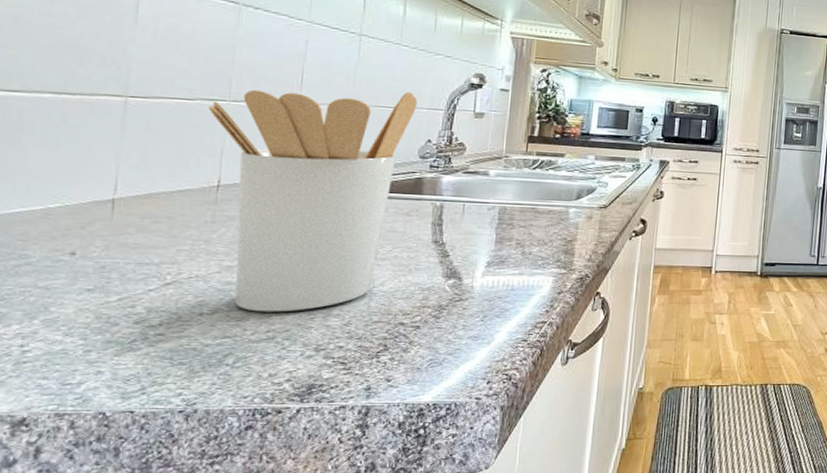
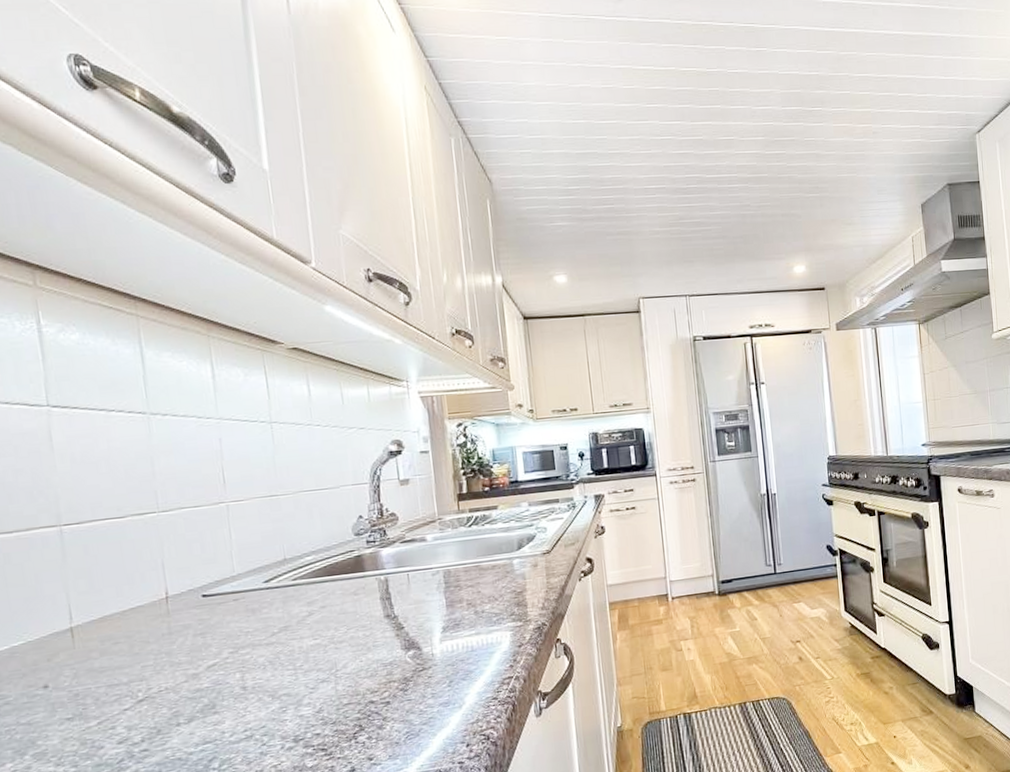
utensil holder: present [208,89,417,312] -> none [140,471,341,714]

